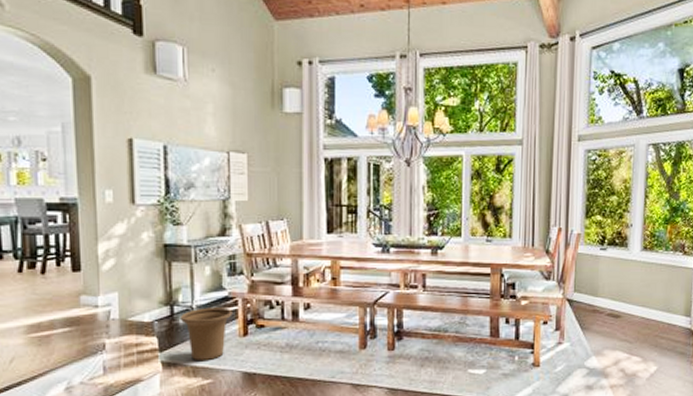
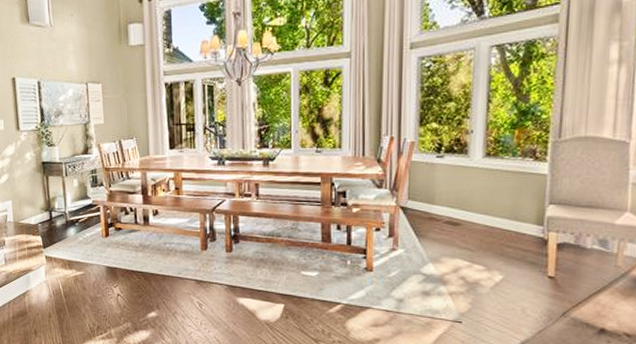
basket: present [179,307,232,362] -> none [56,213,96,257]

